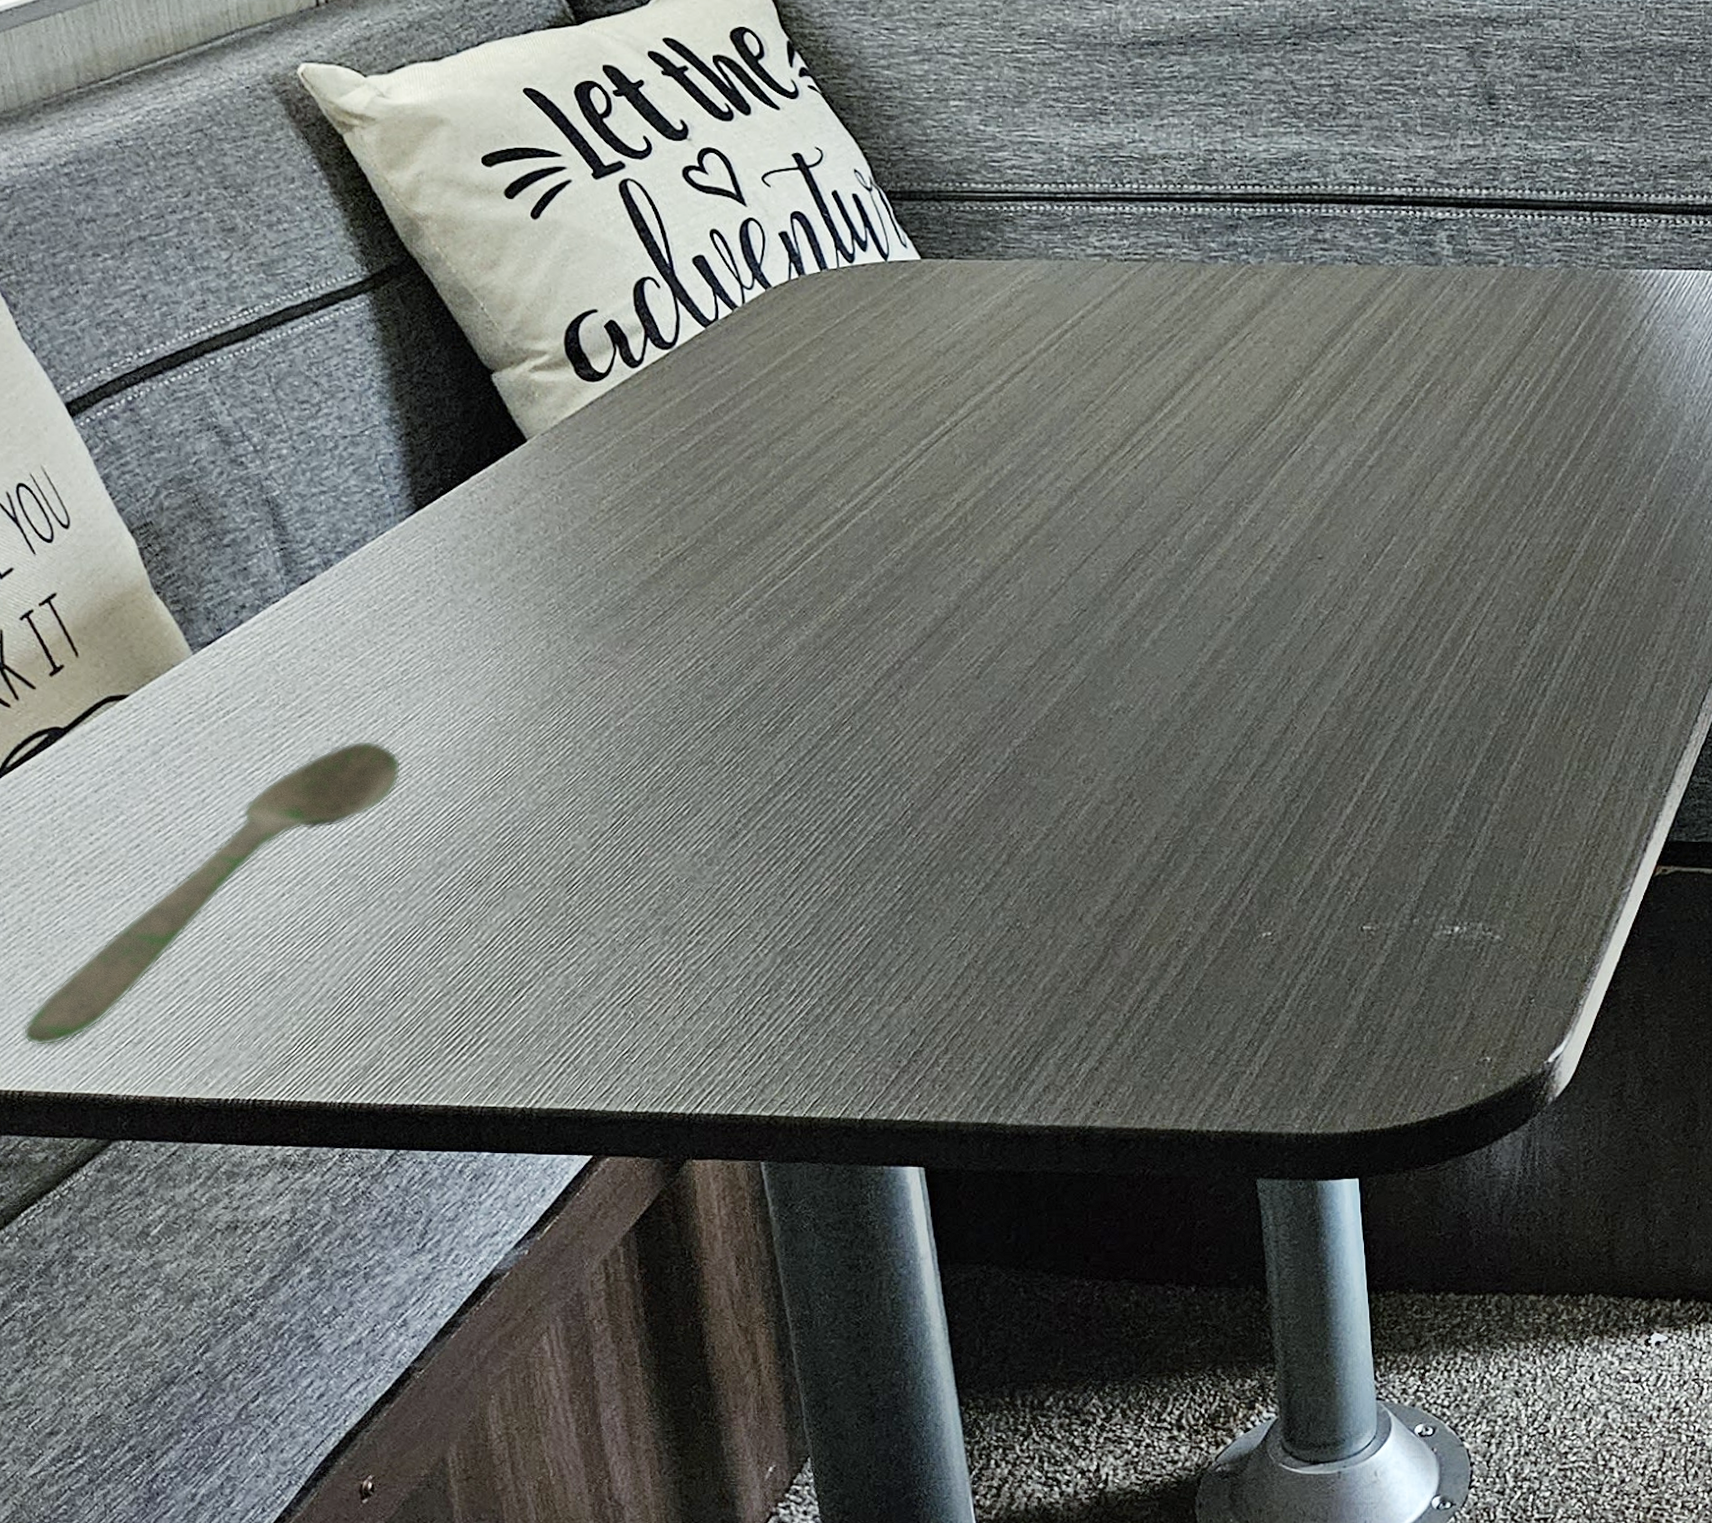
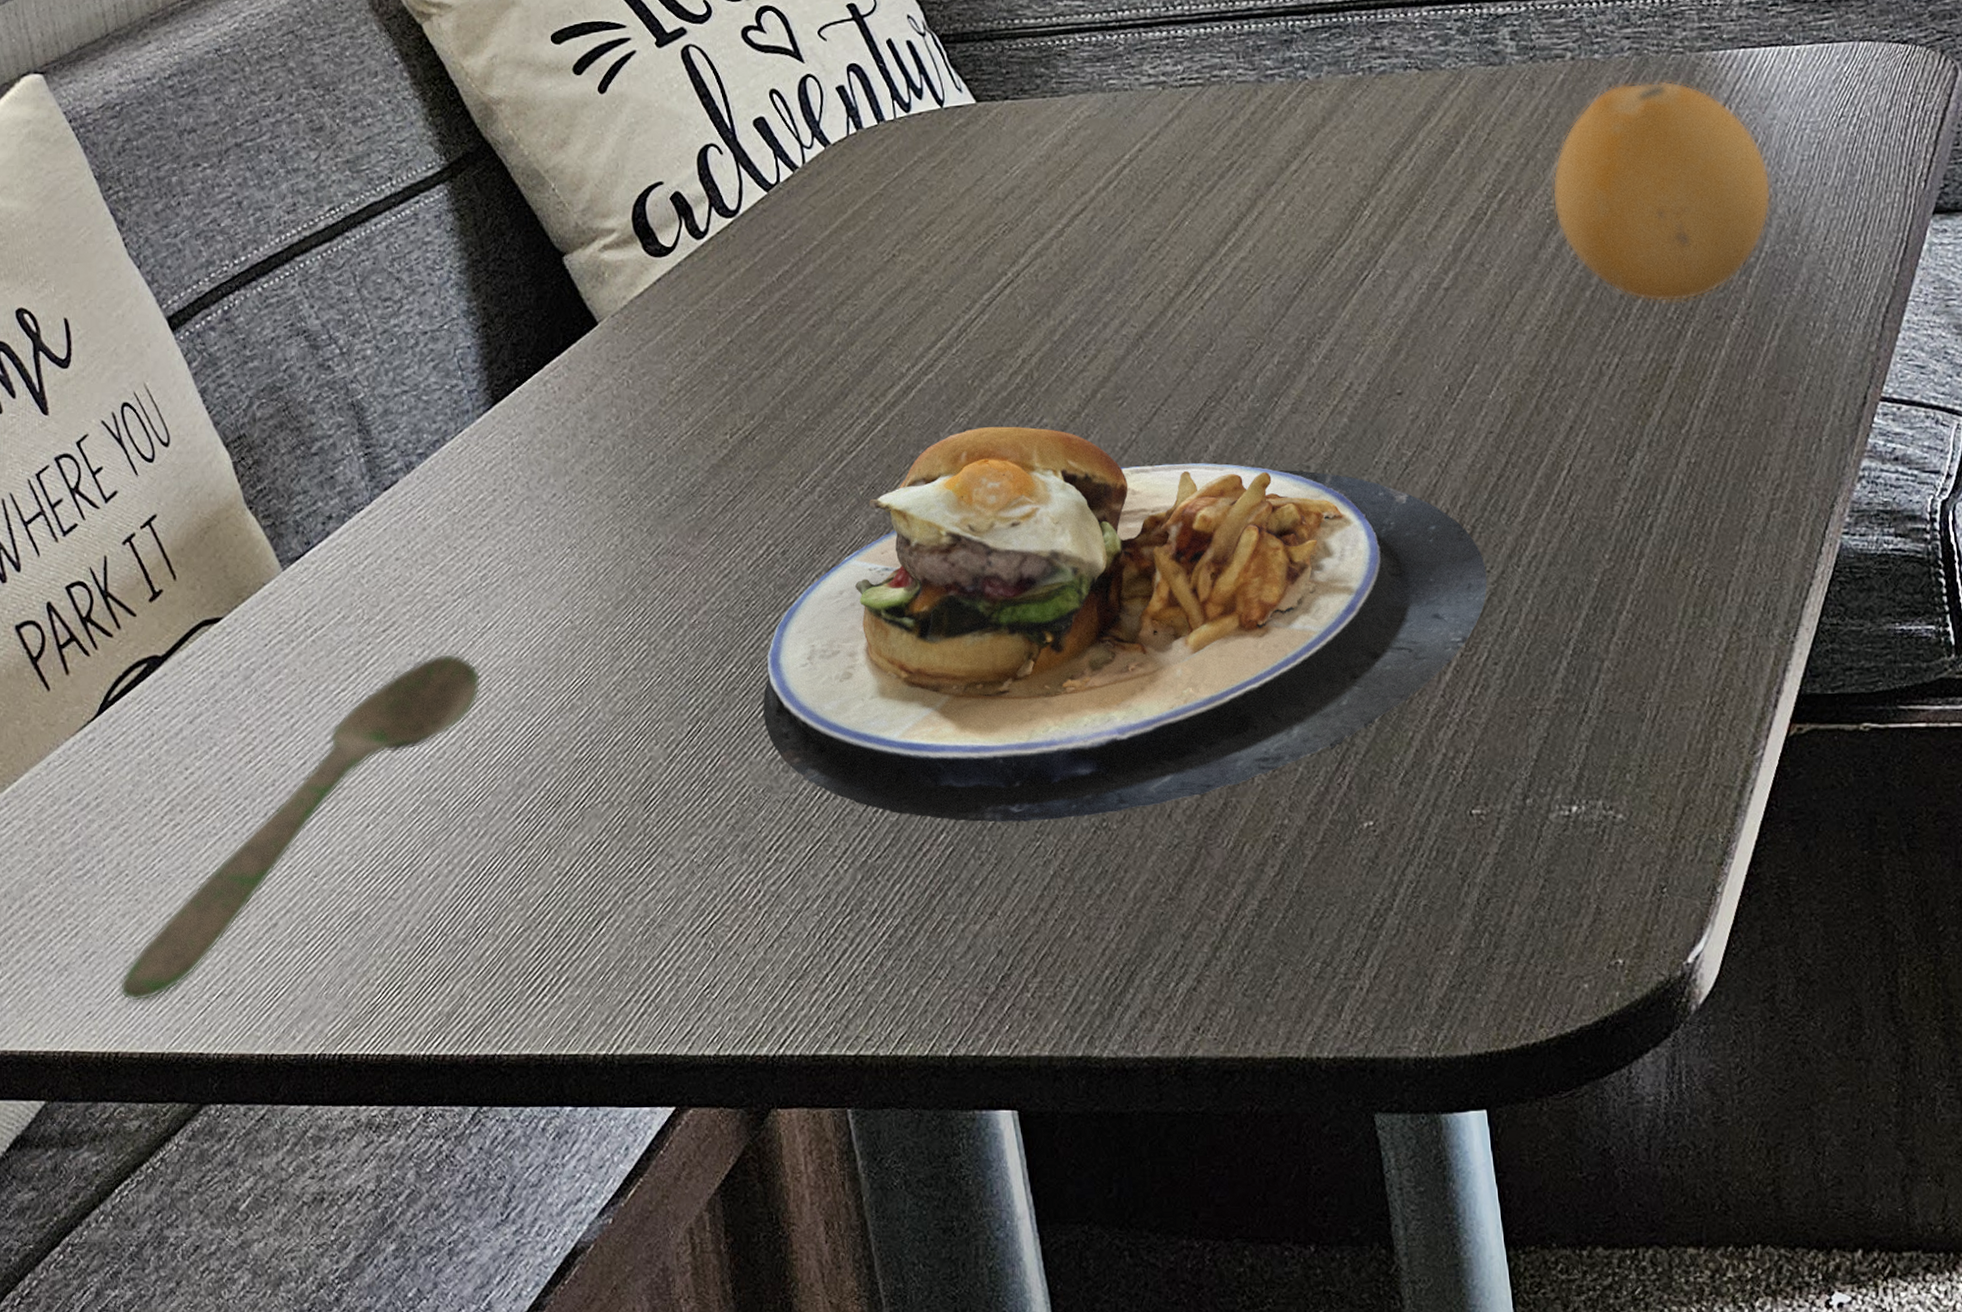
plate: none [688,563,1391,919] -> present [763,426,1487,823]
fruit: none [1476,293,1680,493] -> present [1552,81,1772,303]

